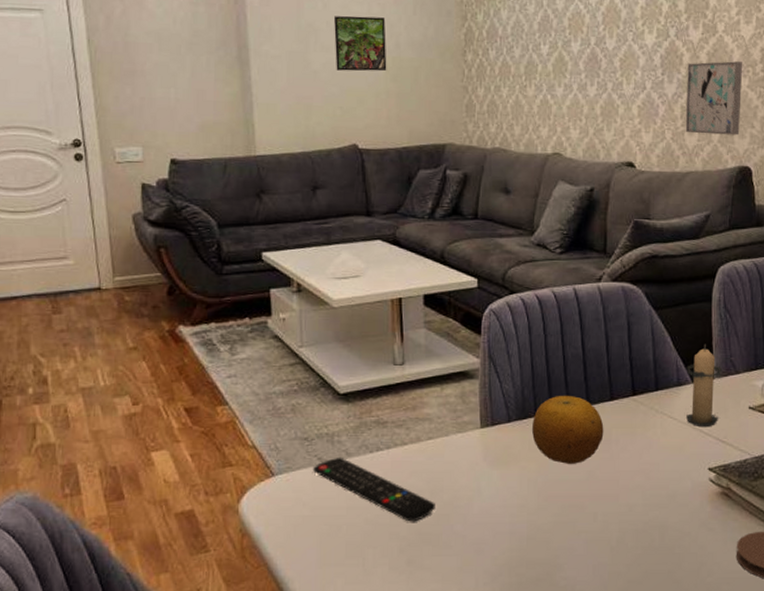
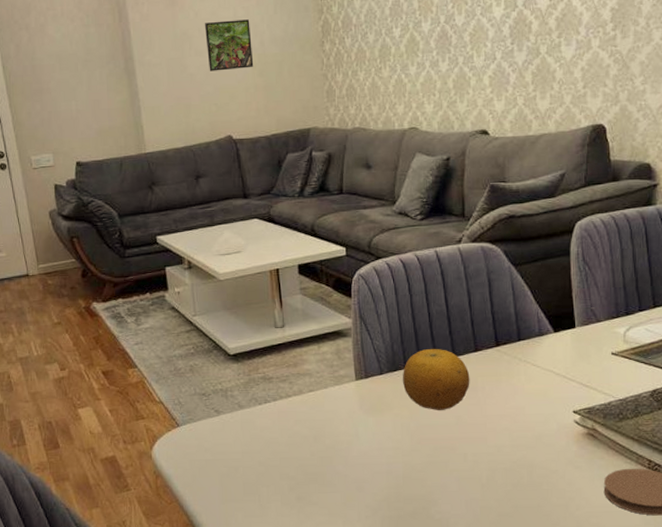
remote control: present [313,457,435,522] -> none [211,409,319,464]
wall art: present [685,61,743,136] -> none [536,23,593,98]
candle: present [686,343,722,428] -> none [547,295,583,374]

